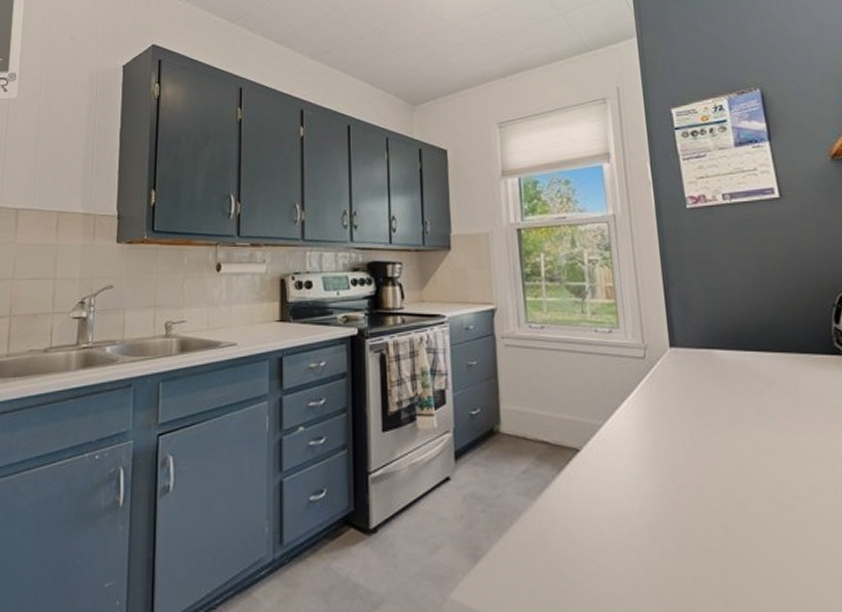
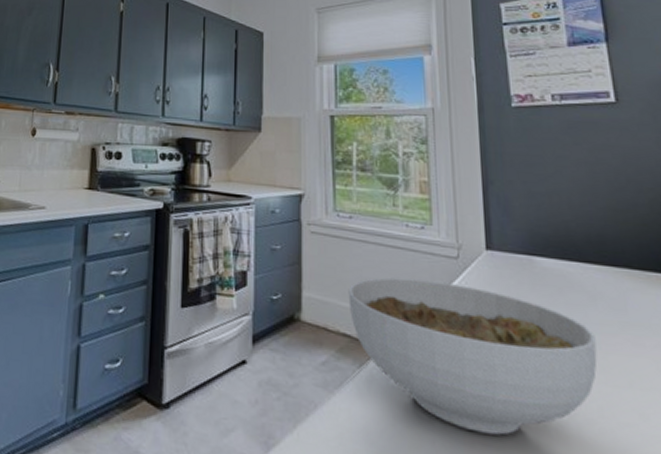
bowl: none [544,382,774,521] -> present [348,277,598,436]

